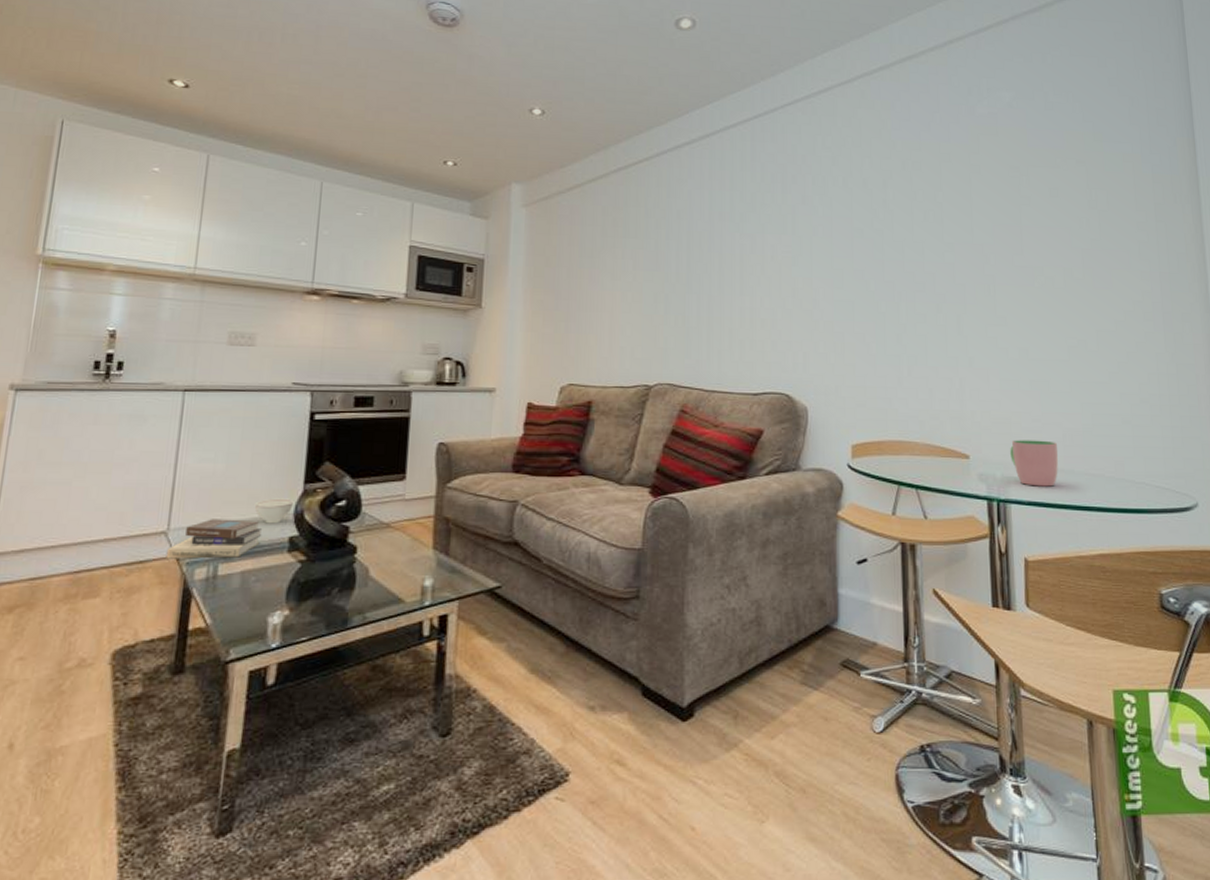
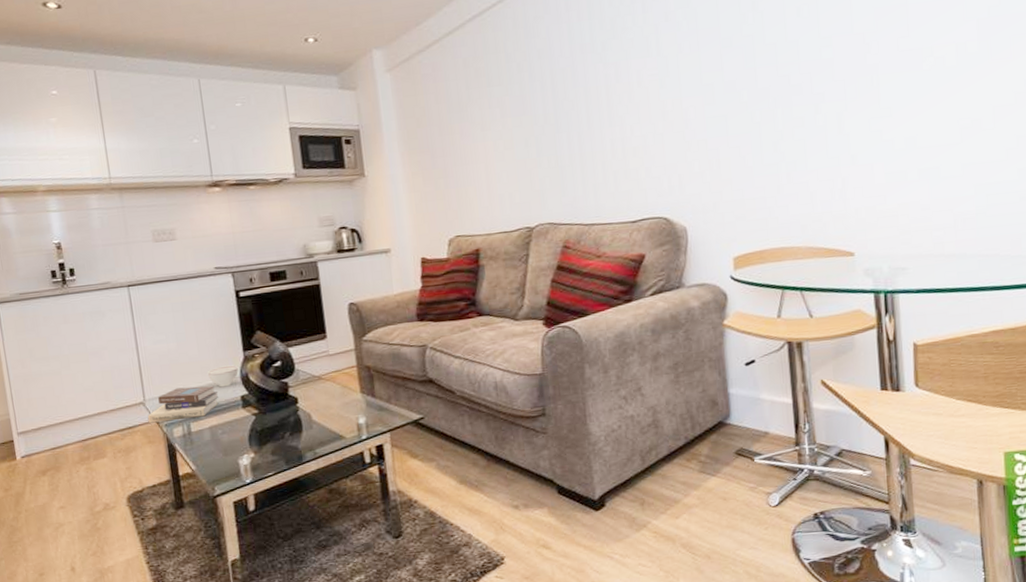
cup: present [1010,440,1059,487] -> none [897,227,950,274]

